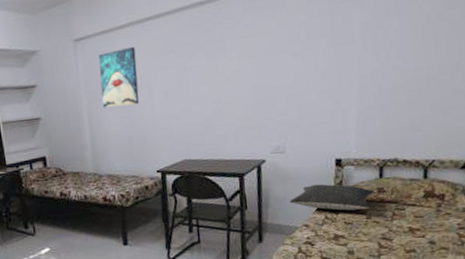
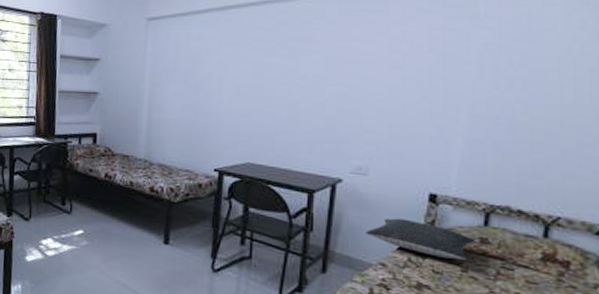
wall art: present [98,46,139,108] -> none [167,33,210,94]

